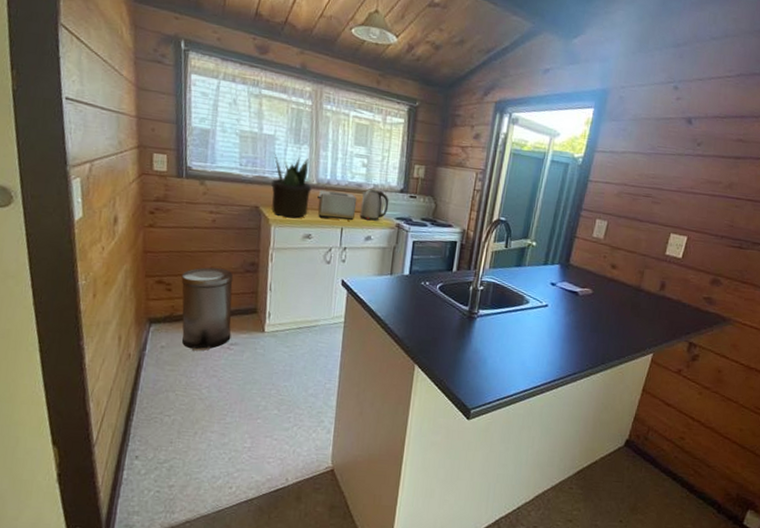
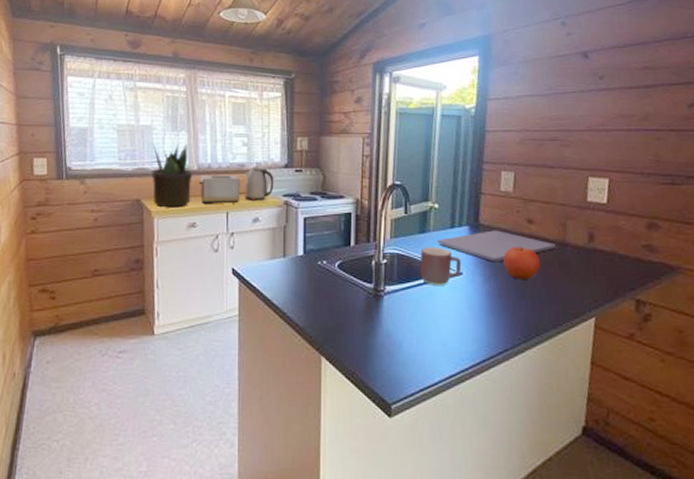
pedal bin: present [181,267,234,351] -> none [65,270,119,363]
mug: none [511,279,549,314] -> present [420,247,462,285]
cutting board: none [530,271,632,299] -> present [437,230,556,262]
fruit: none [584,287,616,317] -> present [503,247,540,279]

